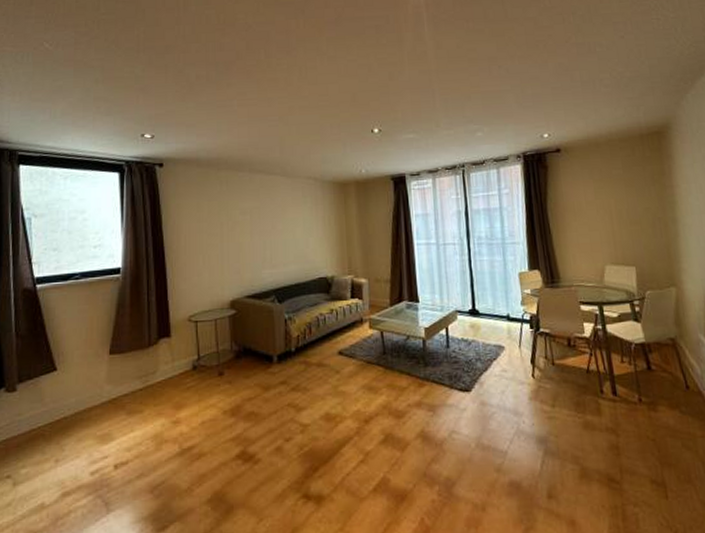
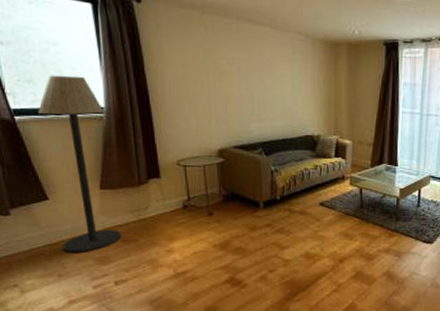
floor lamp: none [59,239,125,432] -> present [38,75,121,253]

